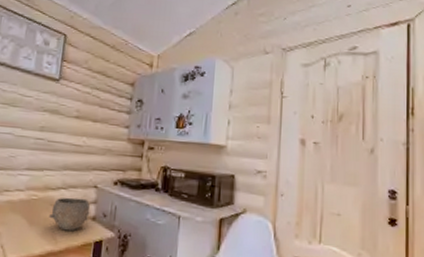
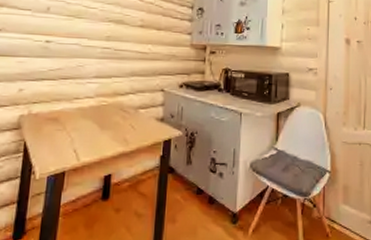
bowl: present [49,197,91,232] -> none [119,101,159,133]

